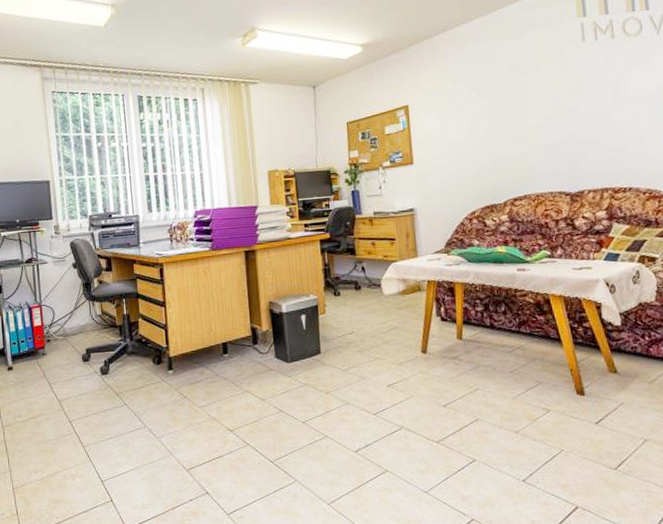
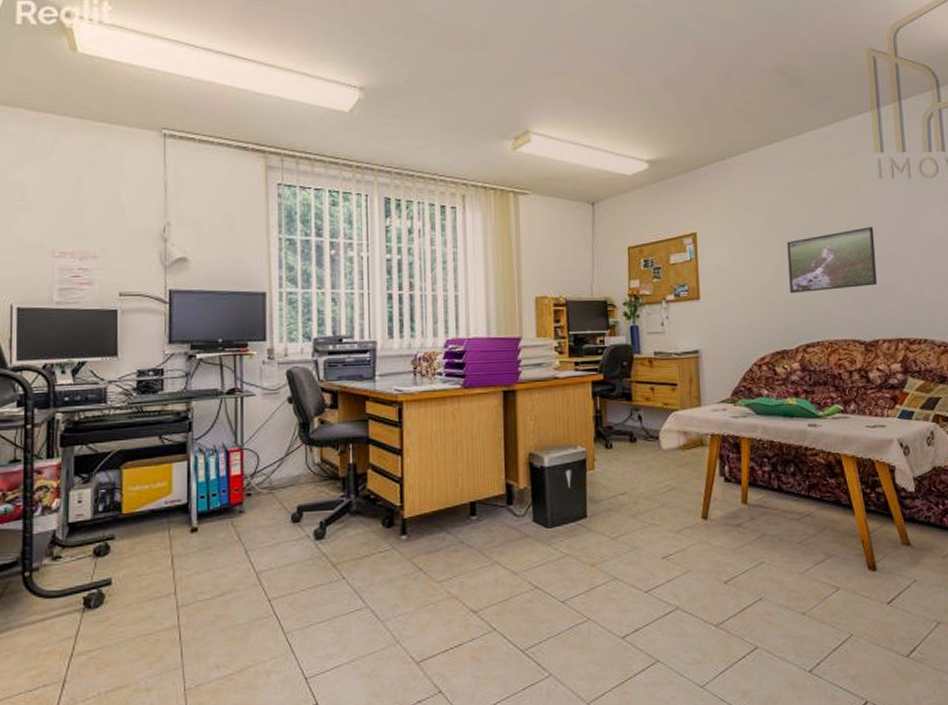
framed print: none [493,87,581,154] -> present [787,227,877,294]

